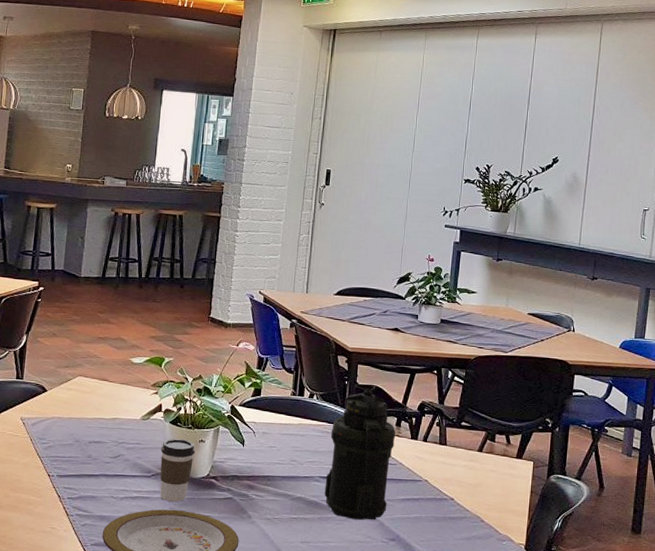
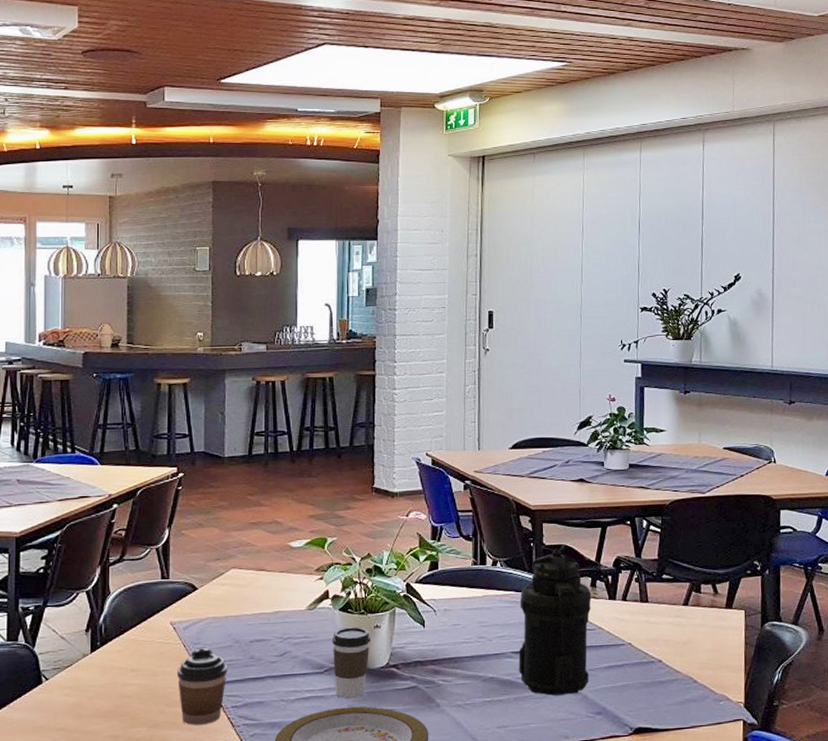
coffee cup: none [22,443,67,511] -> present [177,648,228,725]

